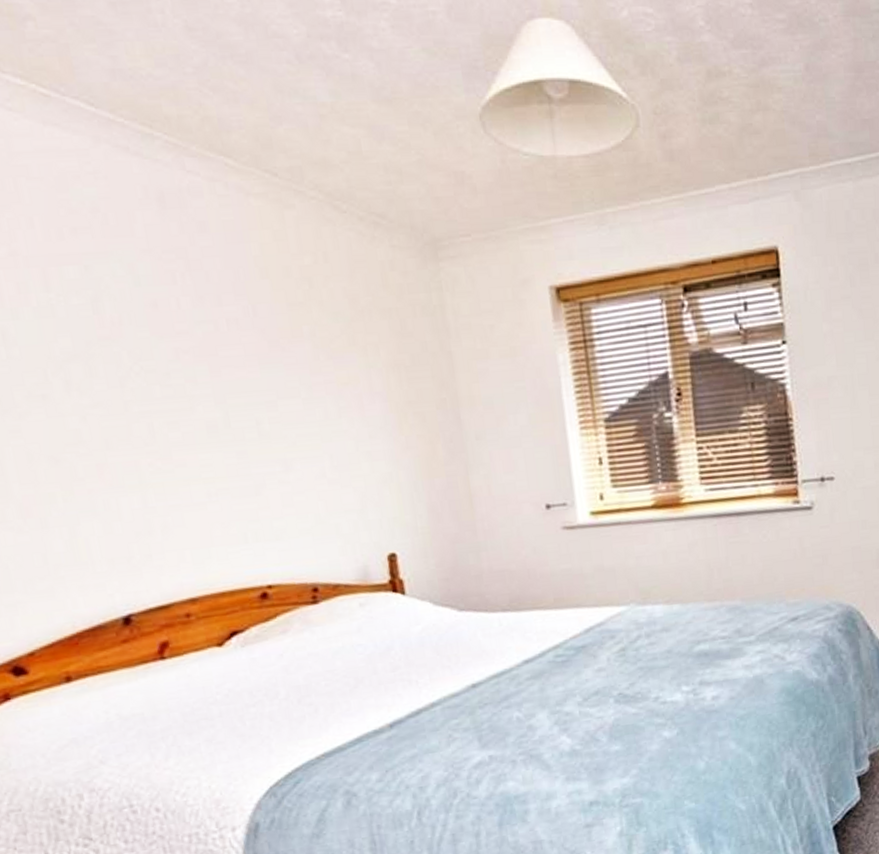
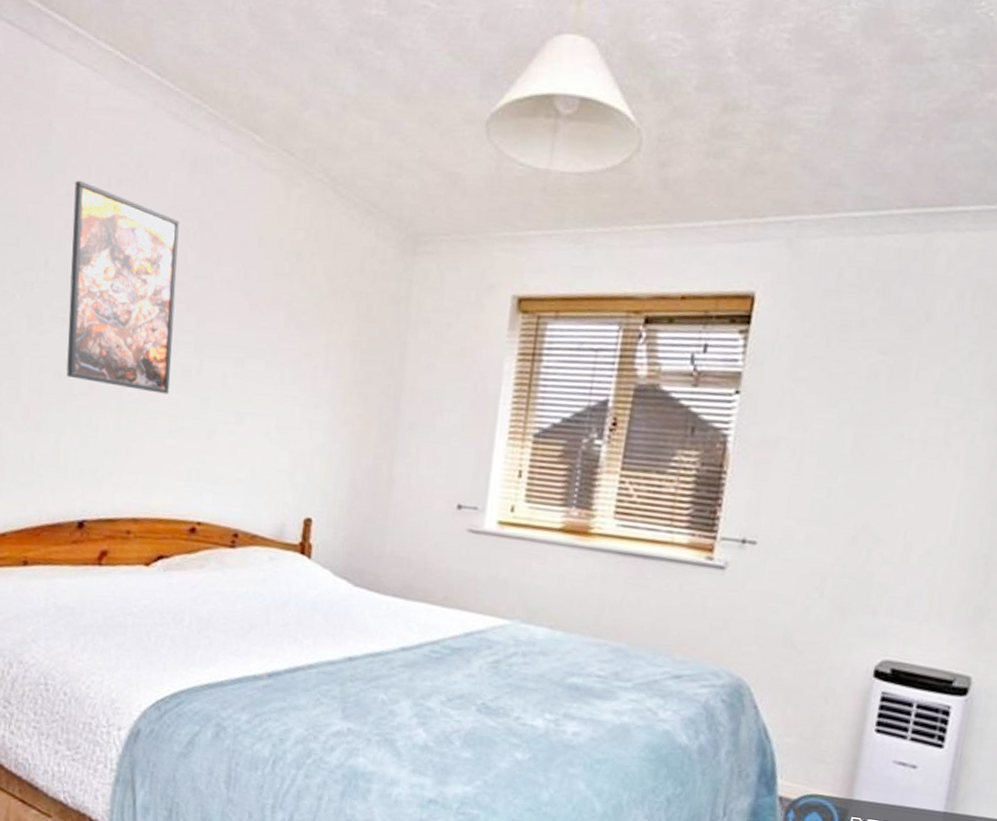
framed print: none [17,236,198,461] -> present [66,180,179,394]

